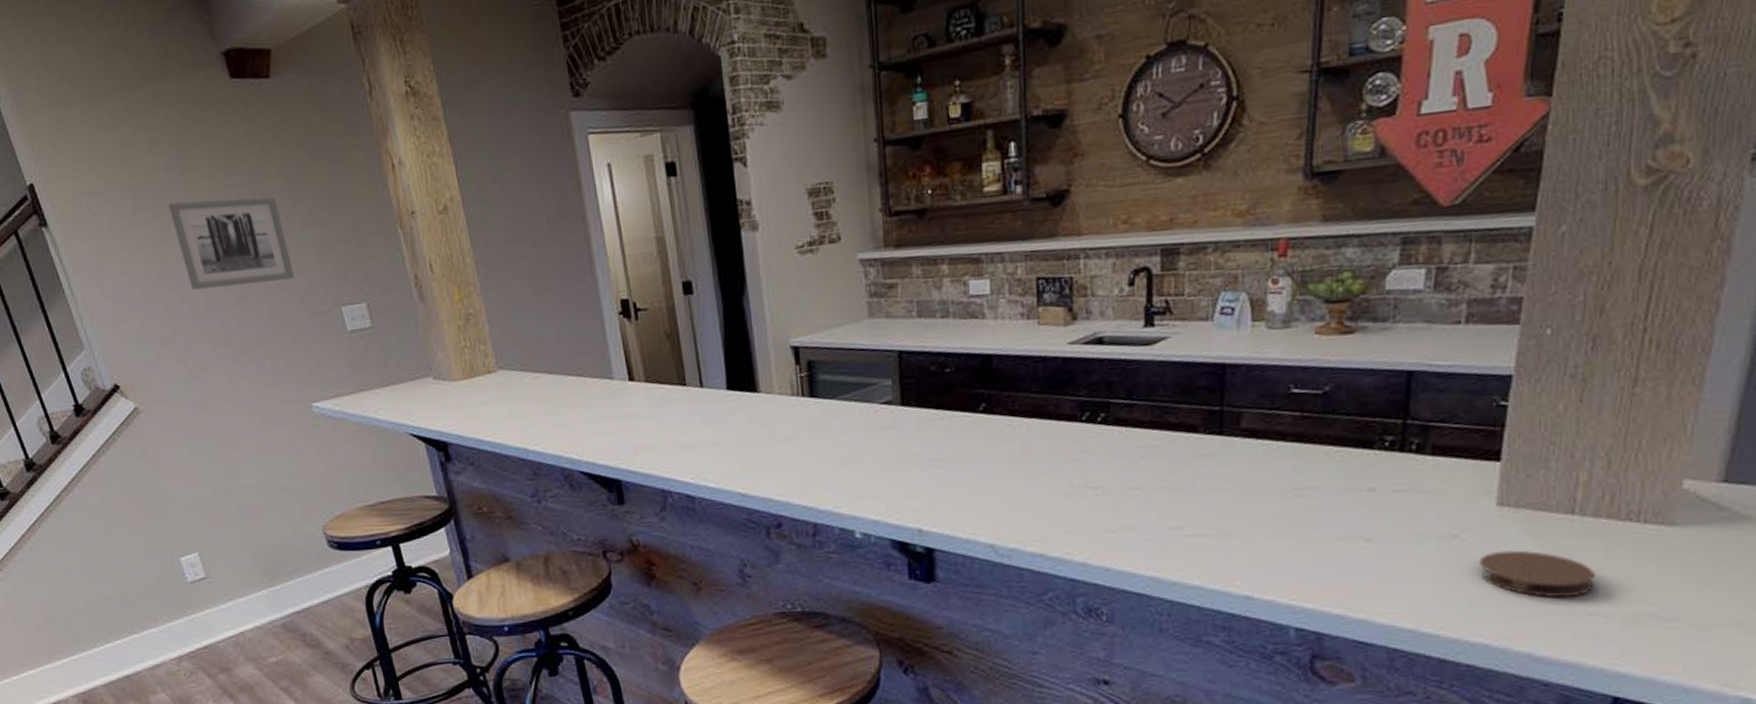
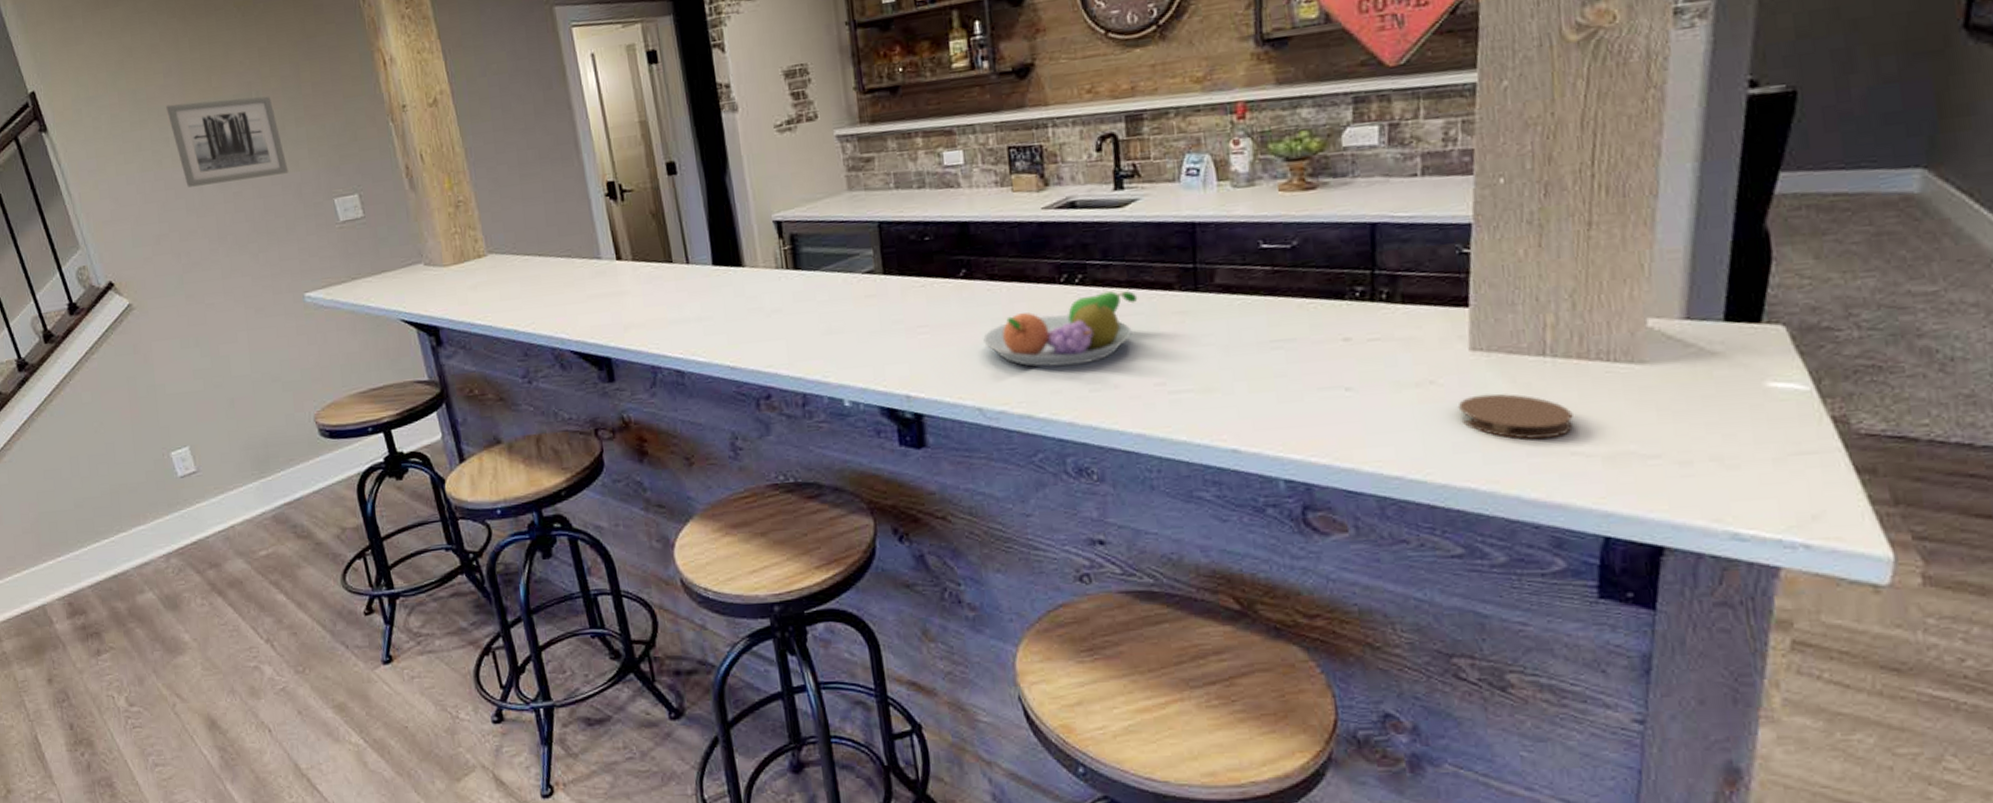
fruit bowl: none [1000,432,1161,507] -> present [983,291,1138,367]

